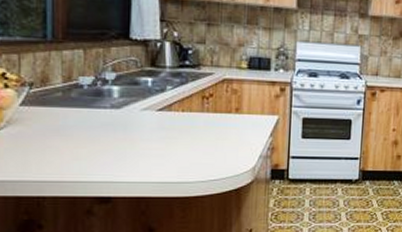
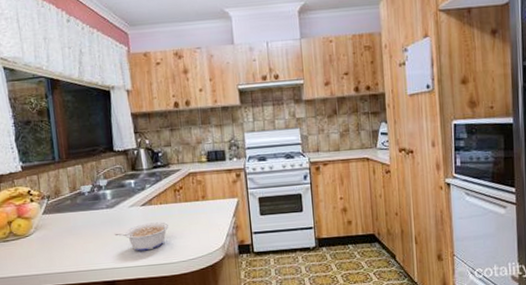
legume: none [117,132,190,165] -> present [114,222,170,252]

